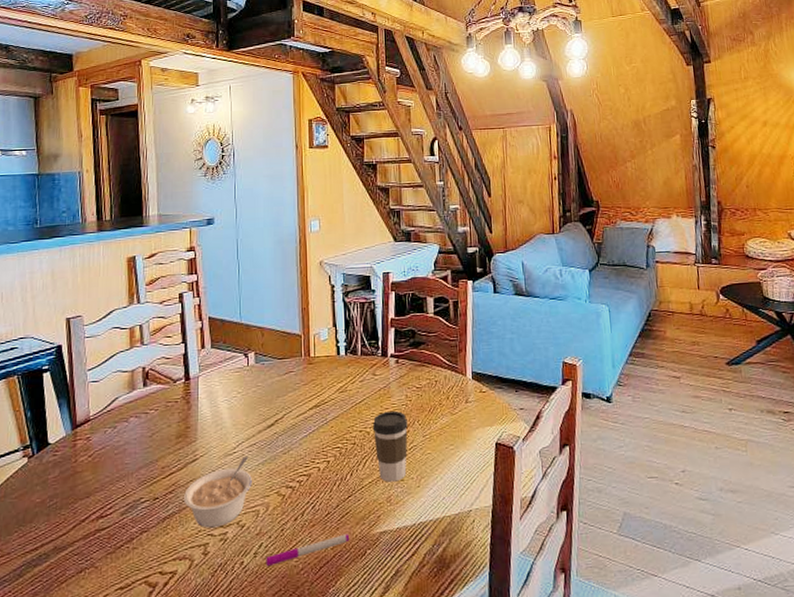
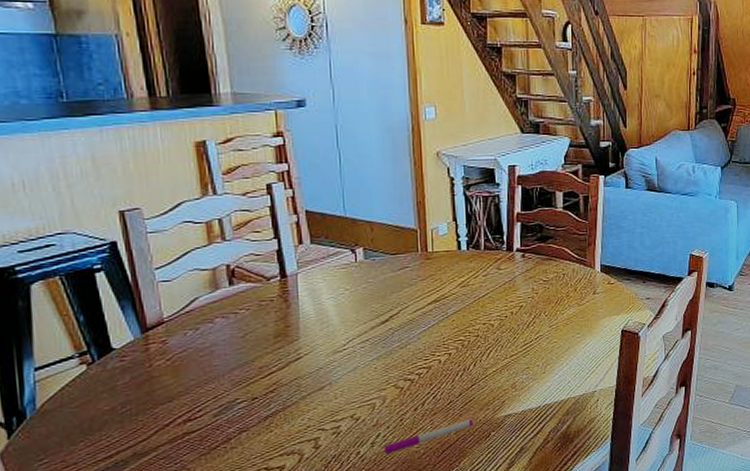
legume: present [183,457,252,528] -> none [287,353,366,424]
coffee cup: present [372,410,408,482] -> none [496,303,534,370]

